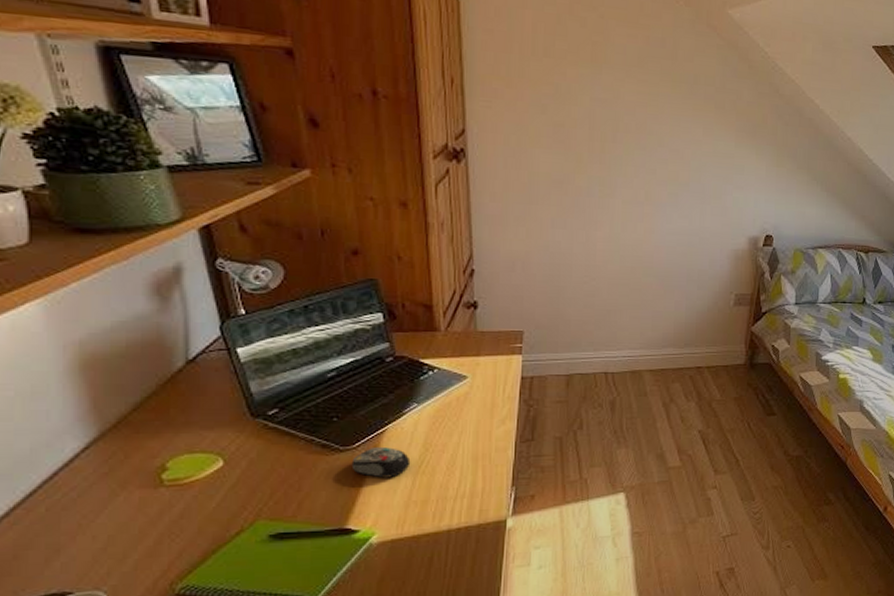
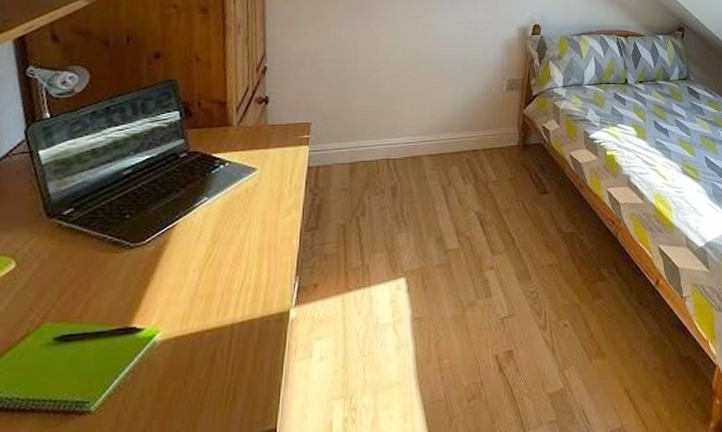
computer mouse: present [351,446,411,478] -> none [140,241,199,274]

